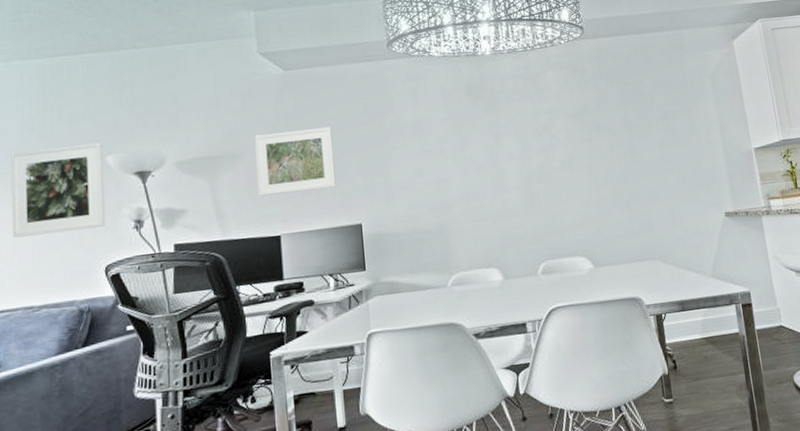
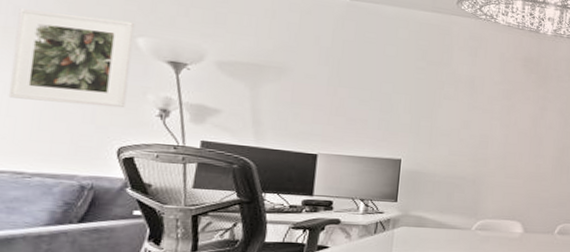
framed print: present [254,126,336,196] -> none [301,54,388,121]

